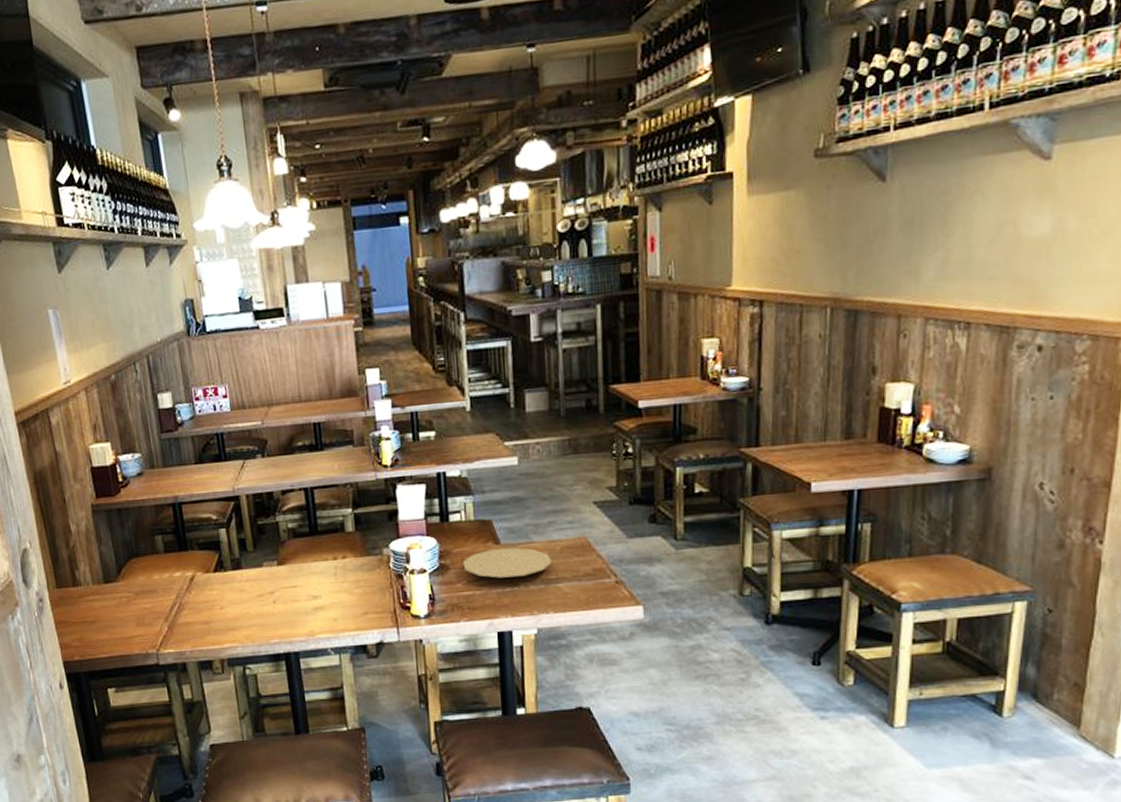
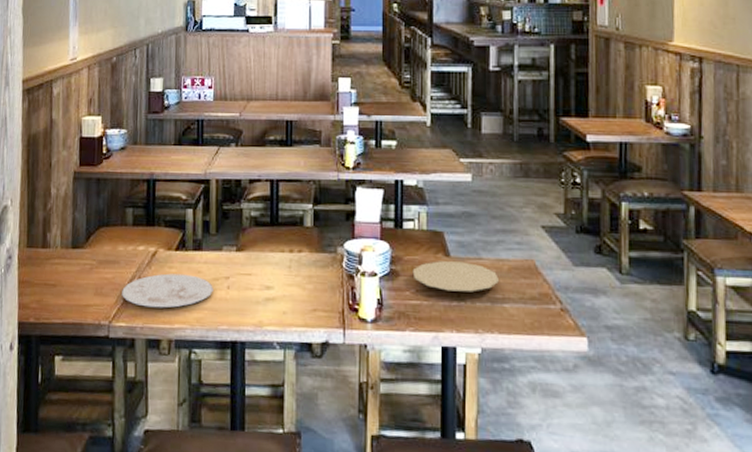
plate: none [164,594,259,631] -> present [122,273,213,308]

